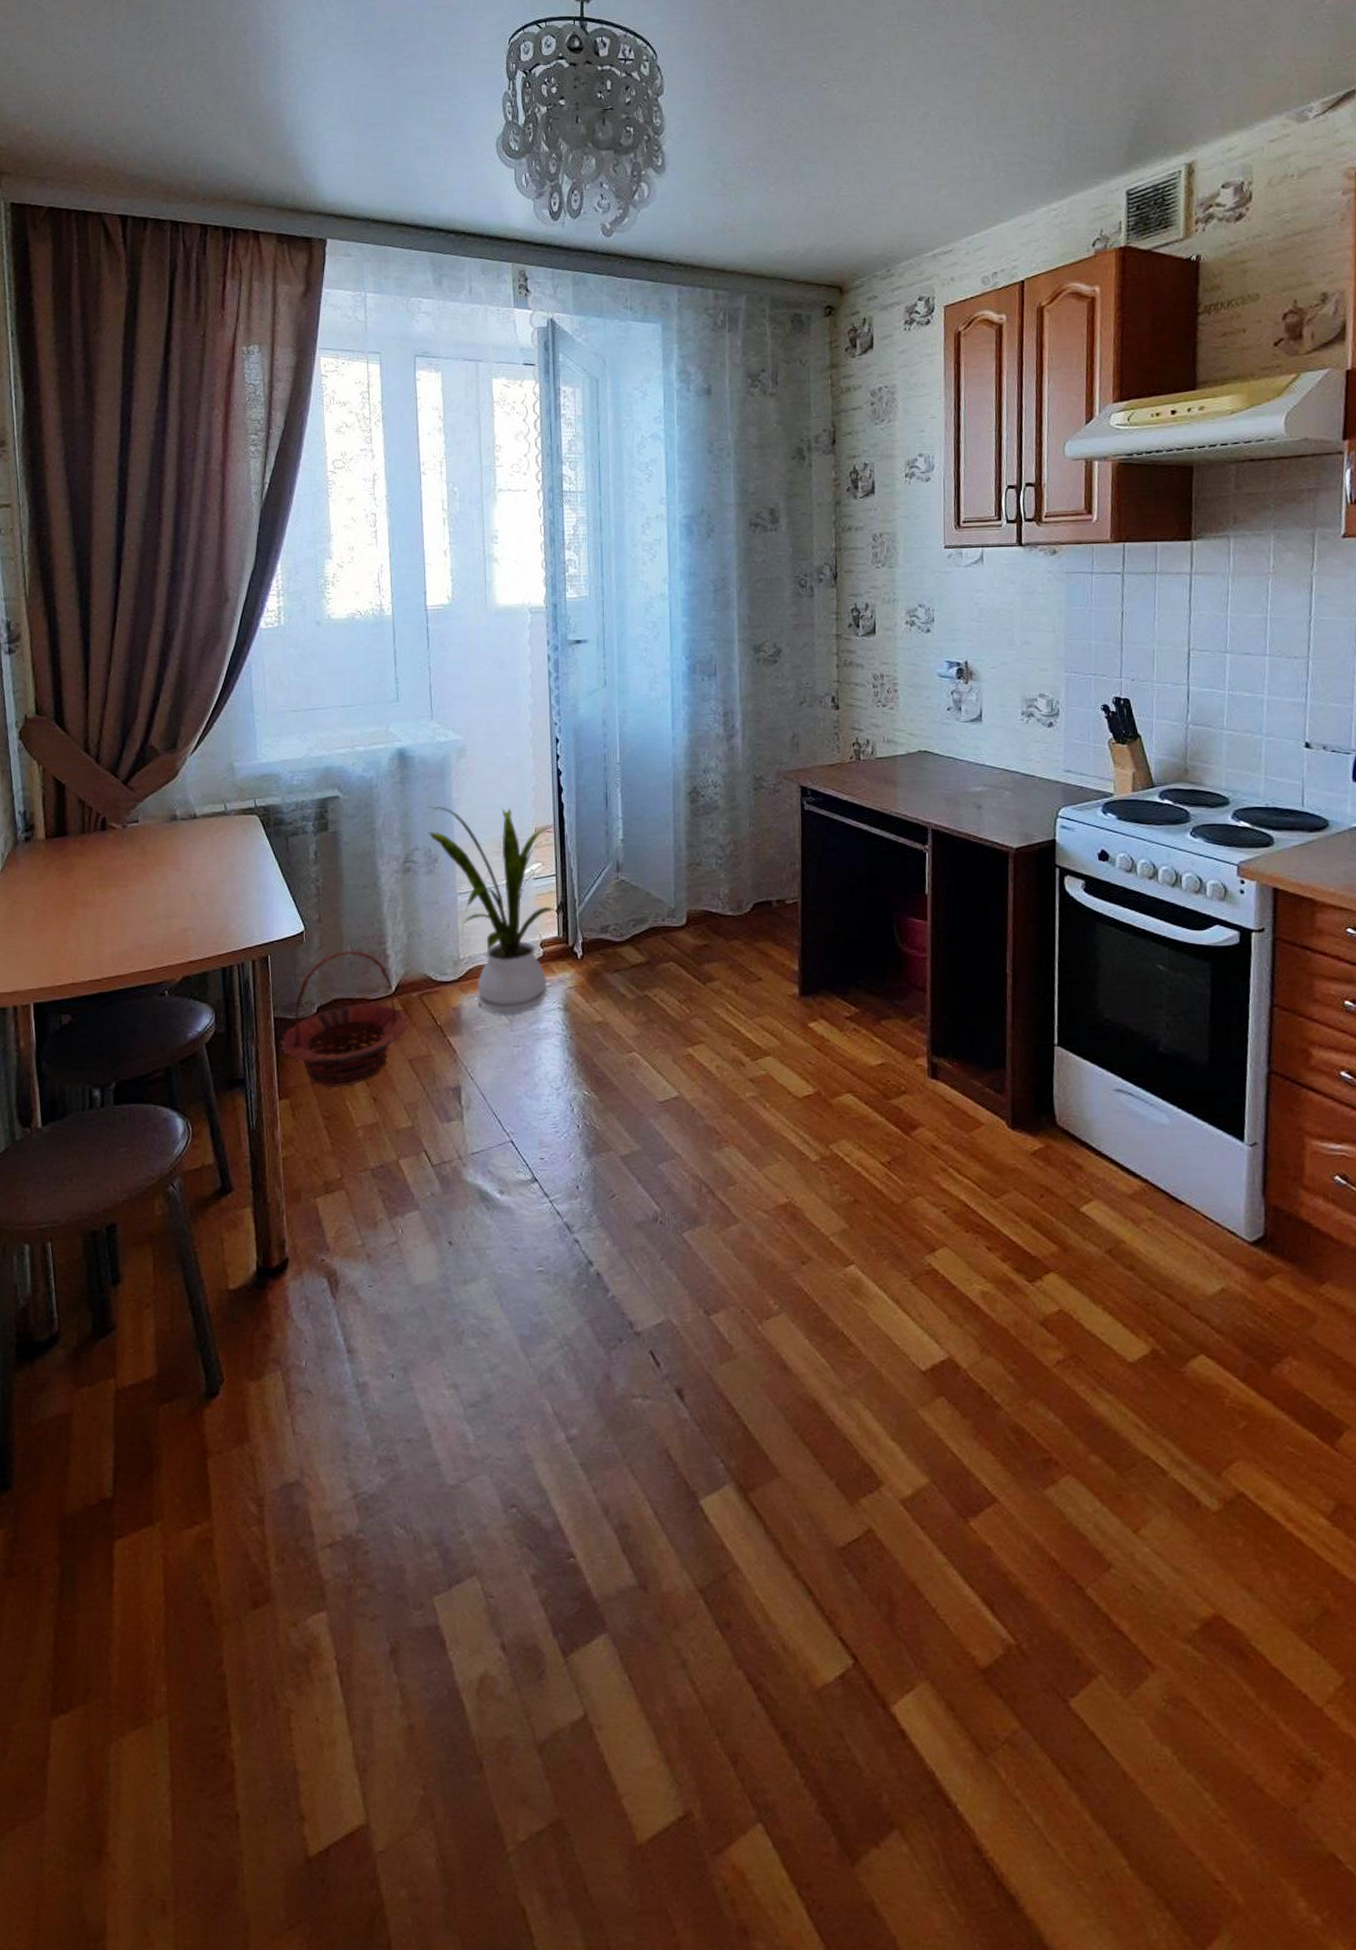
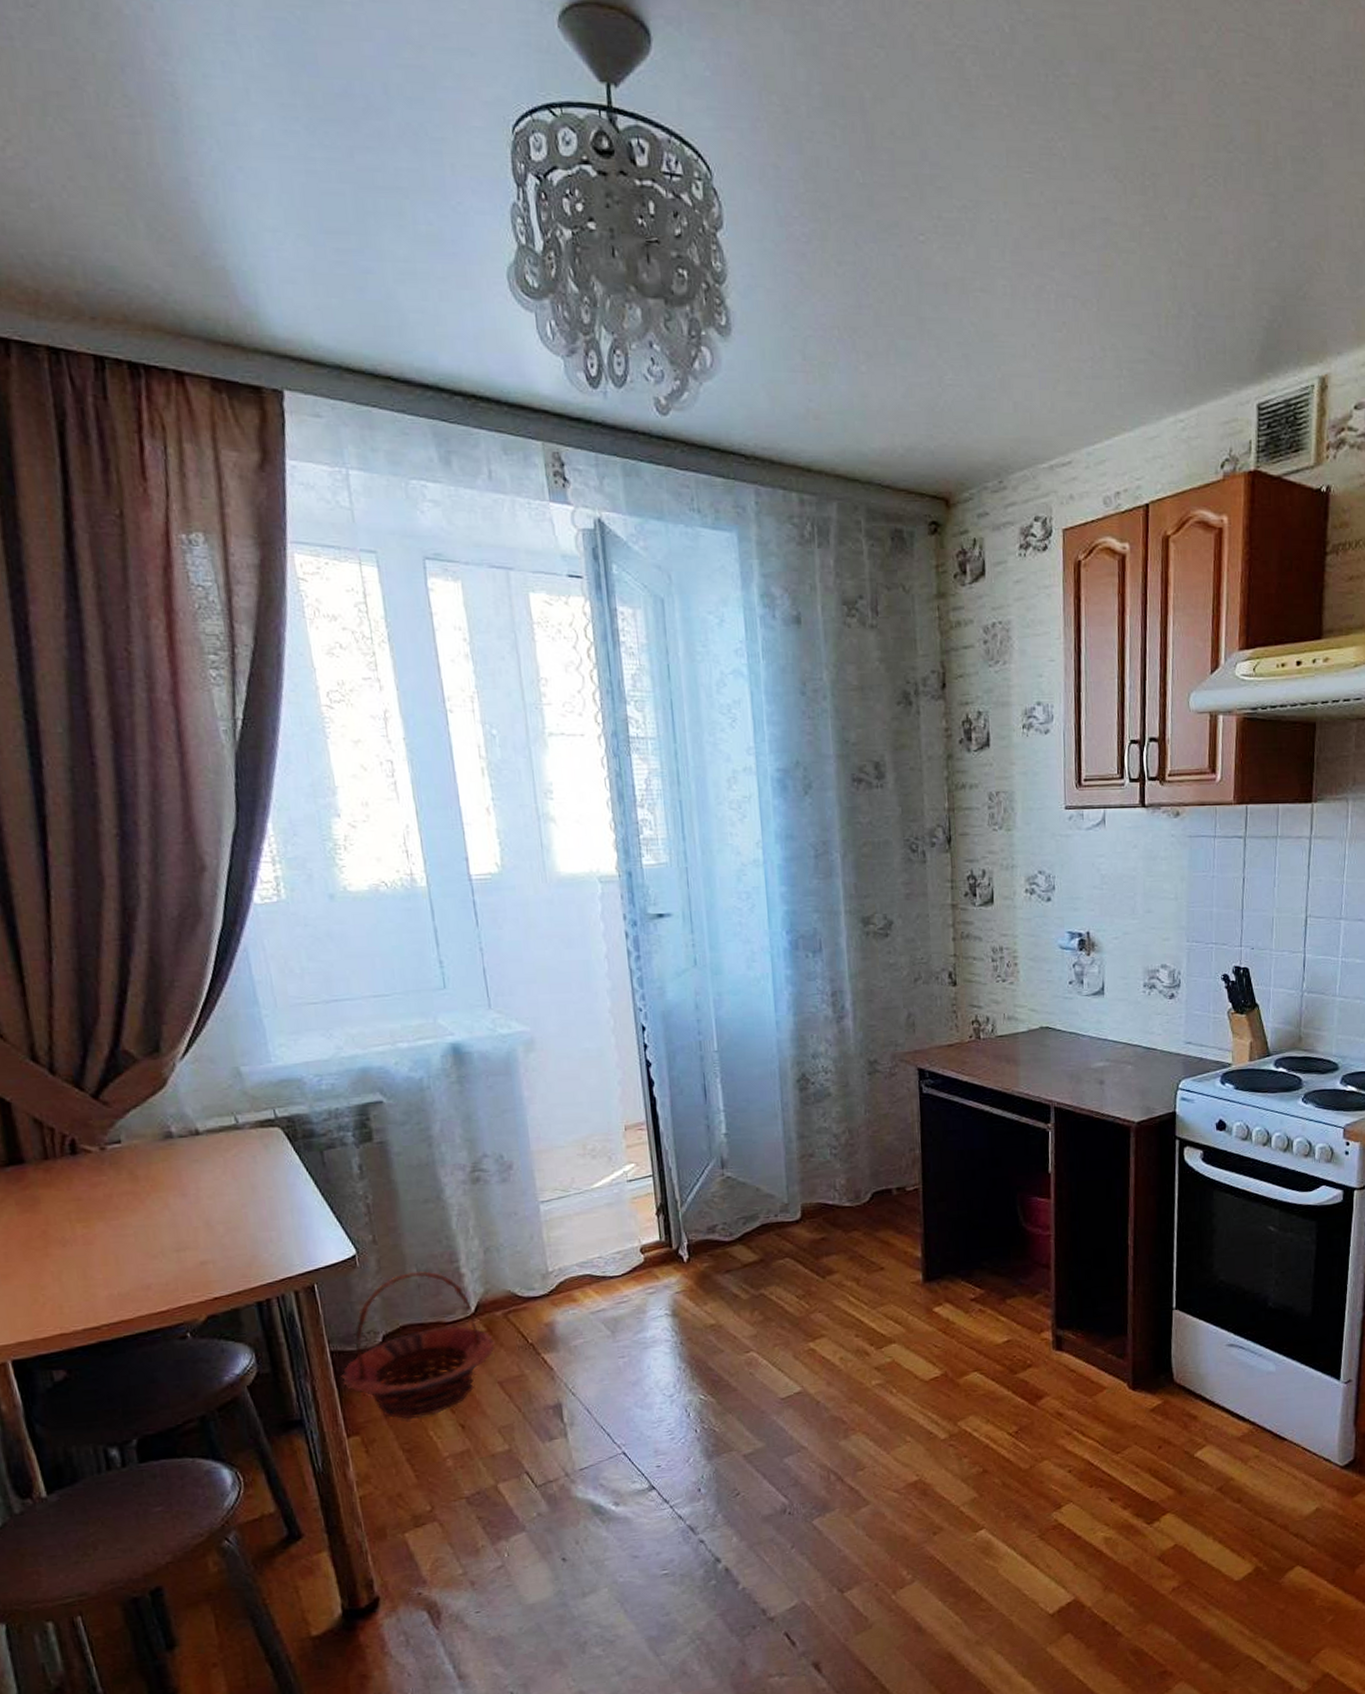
house plant: present [428,807,562,1014] -> none [495,1105,663,1327]

